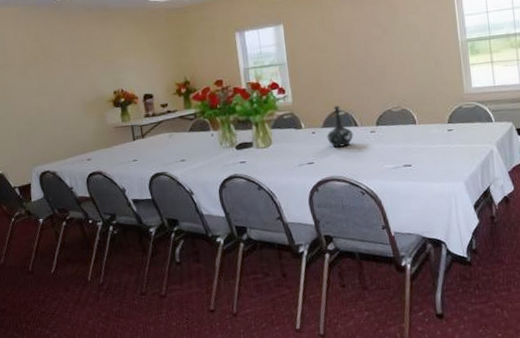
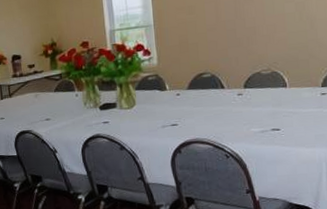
bottle: present [327,105,353,148] -> none [191,67,219,110]

